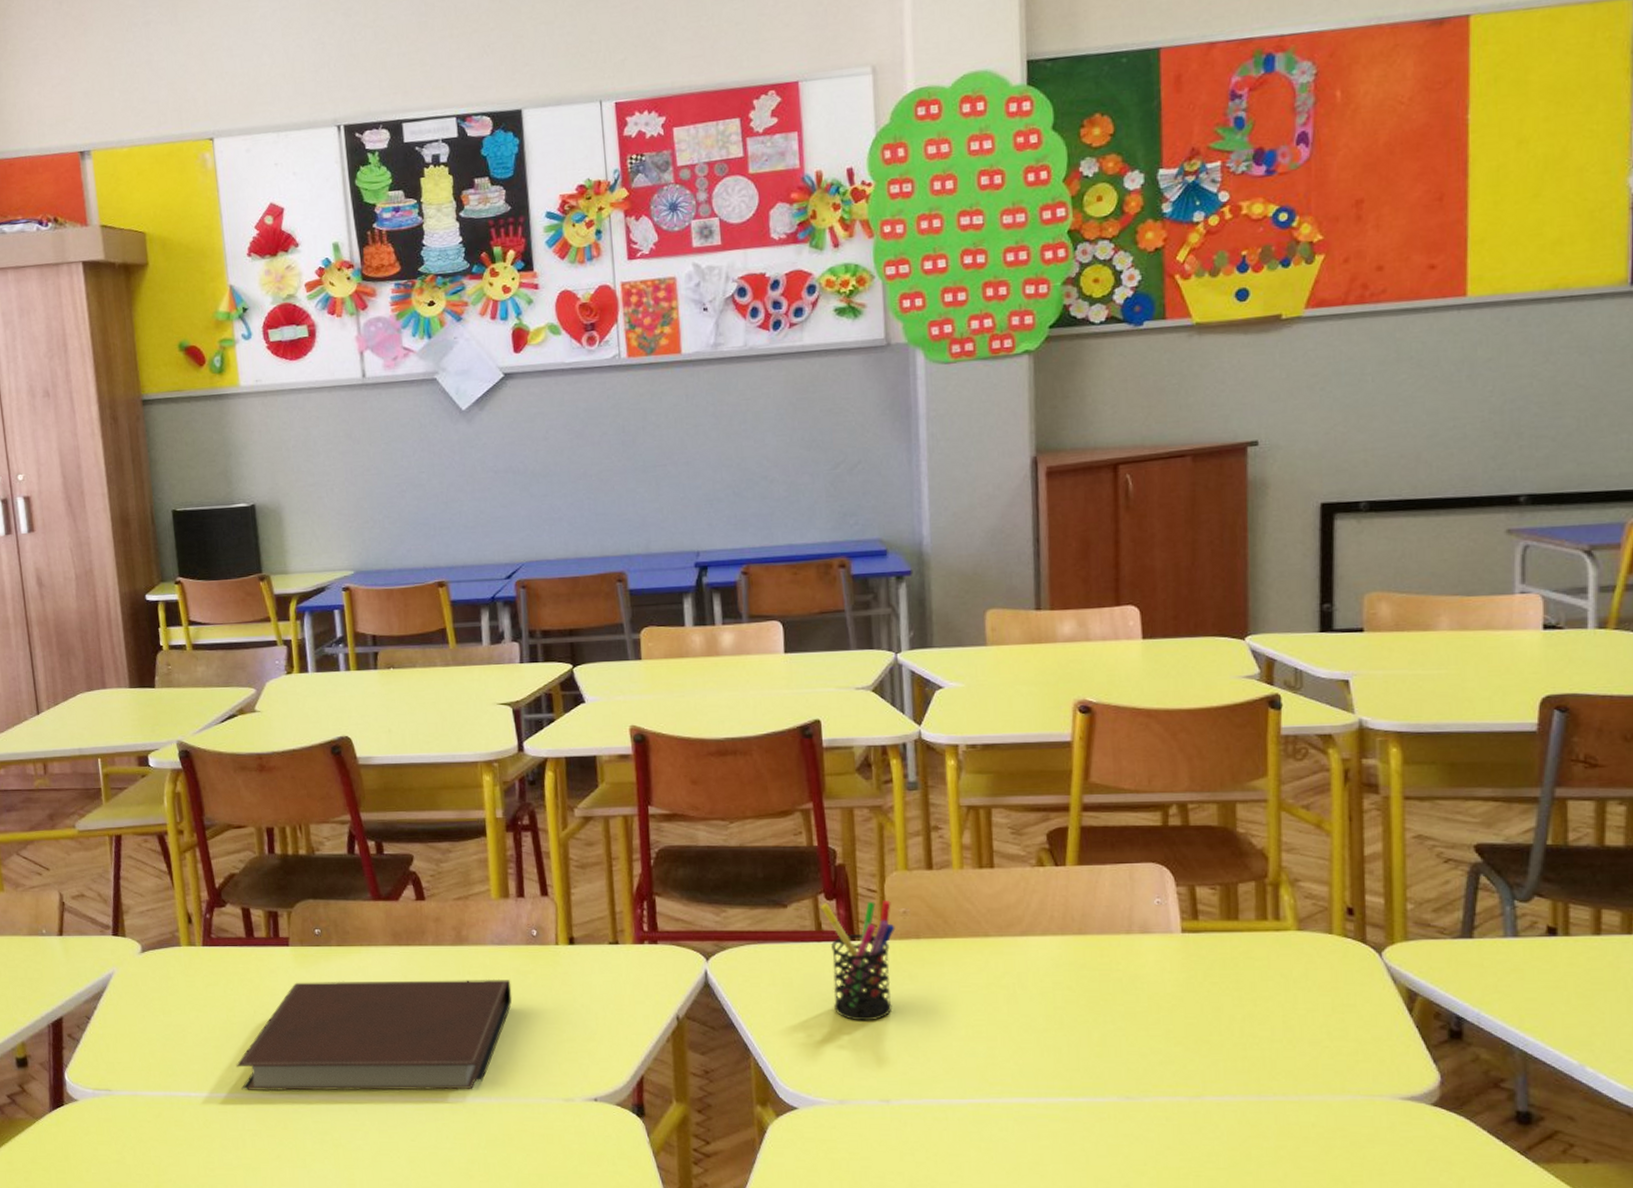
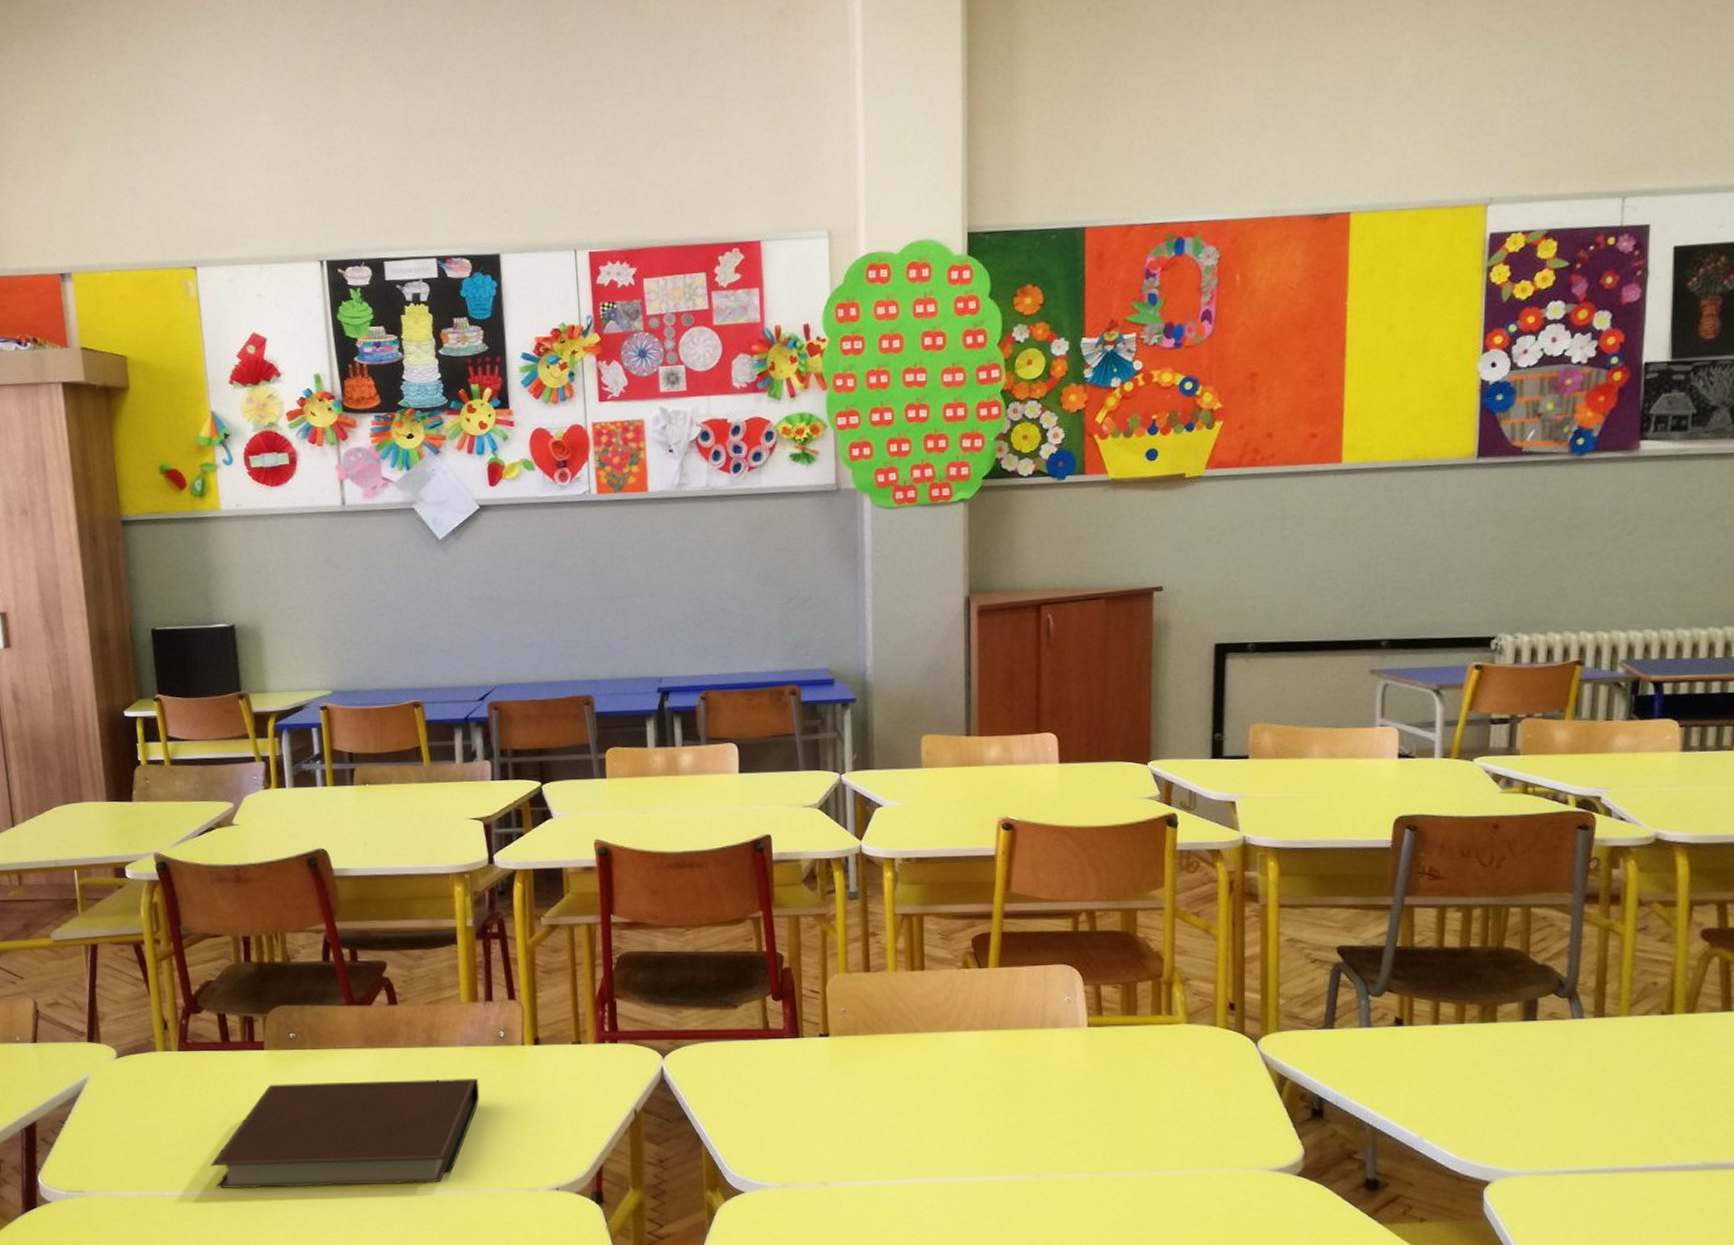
pen holder: present [820,900,896,1021] -> none [768,1001,836,1111]

